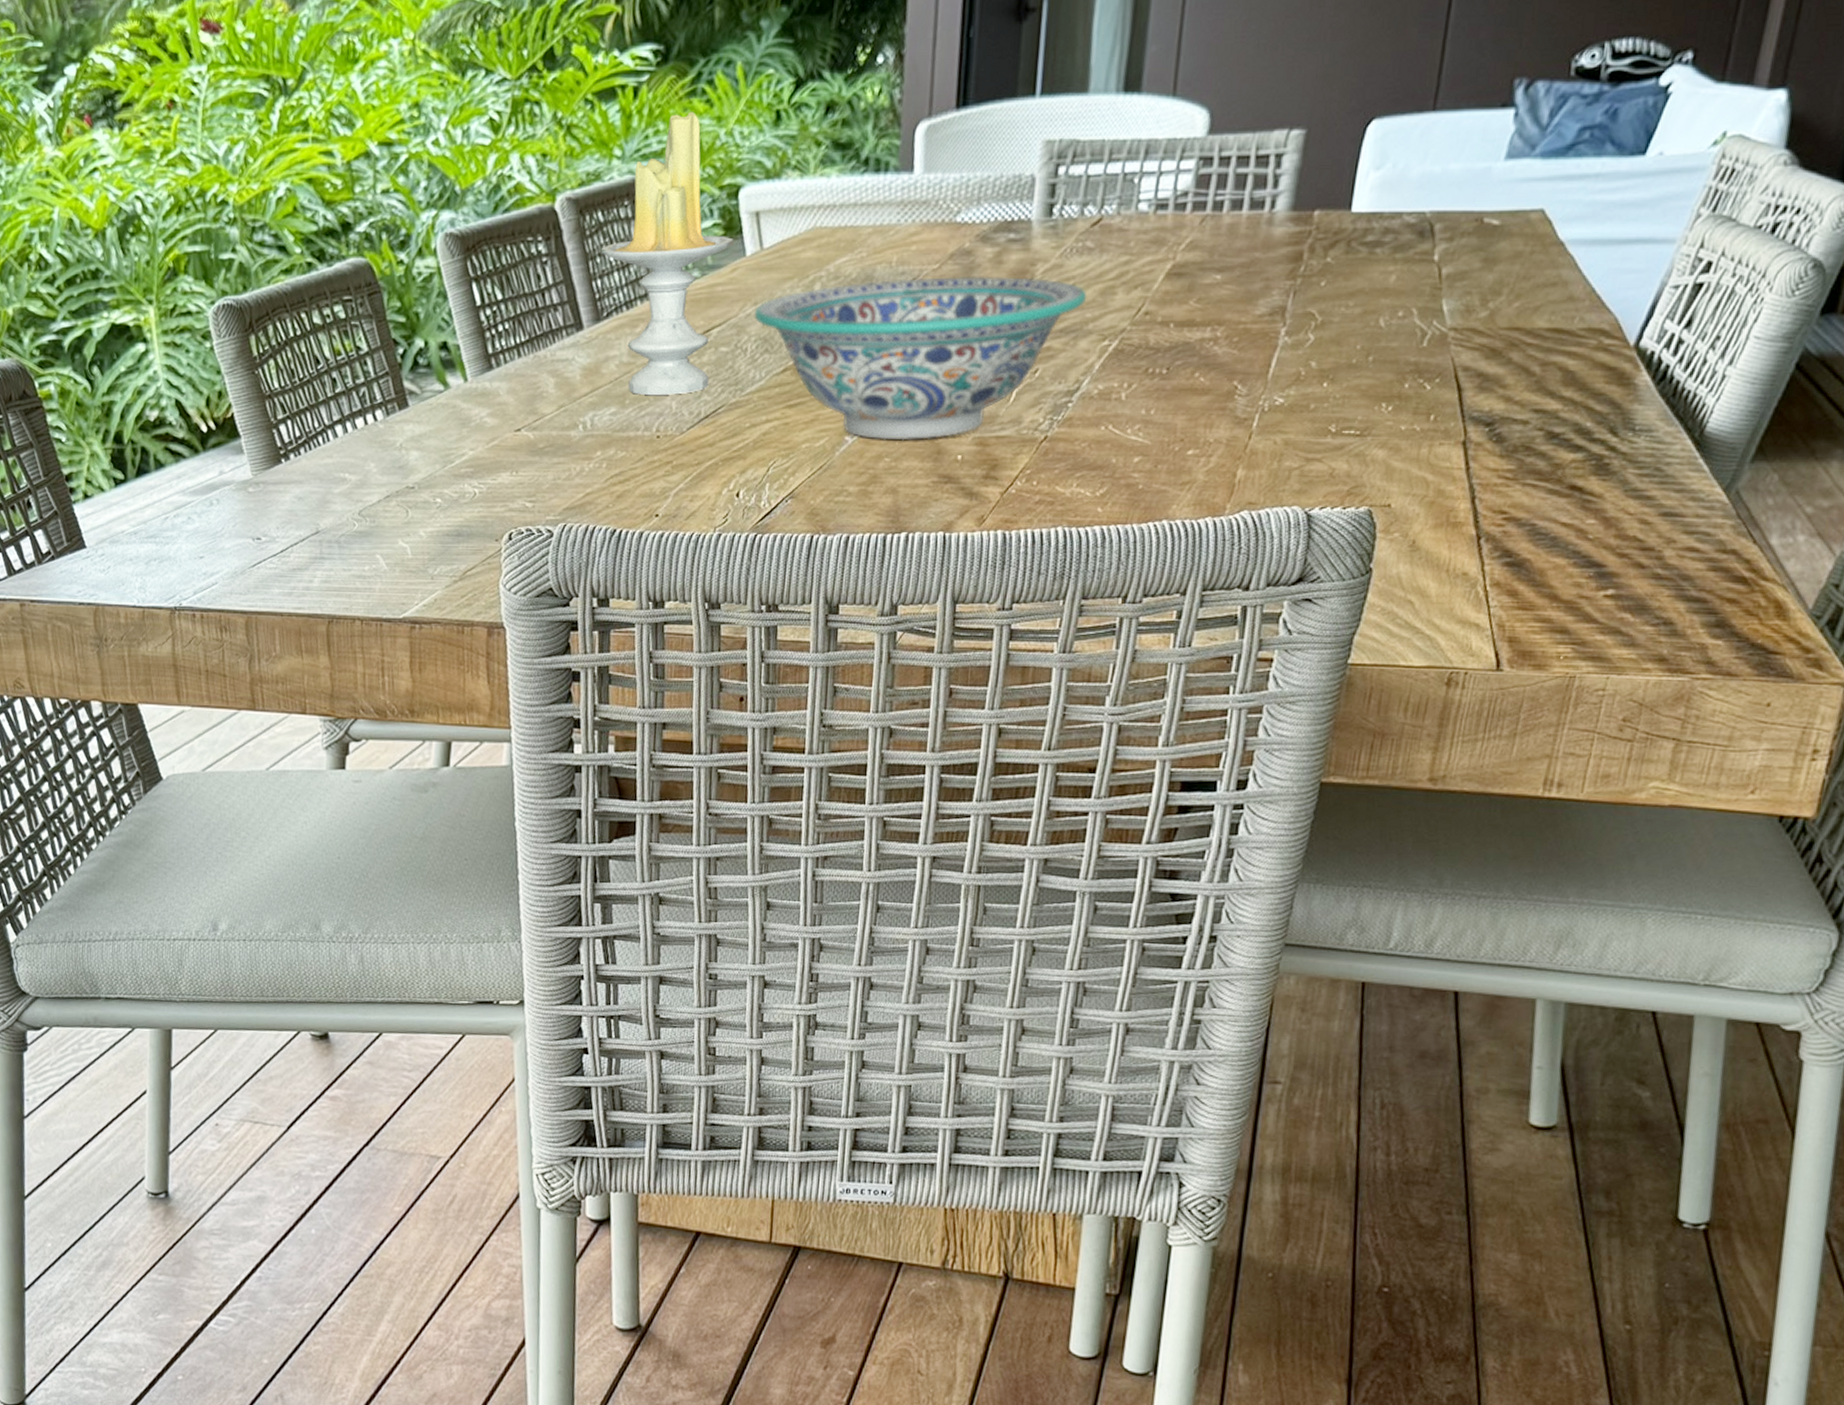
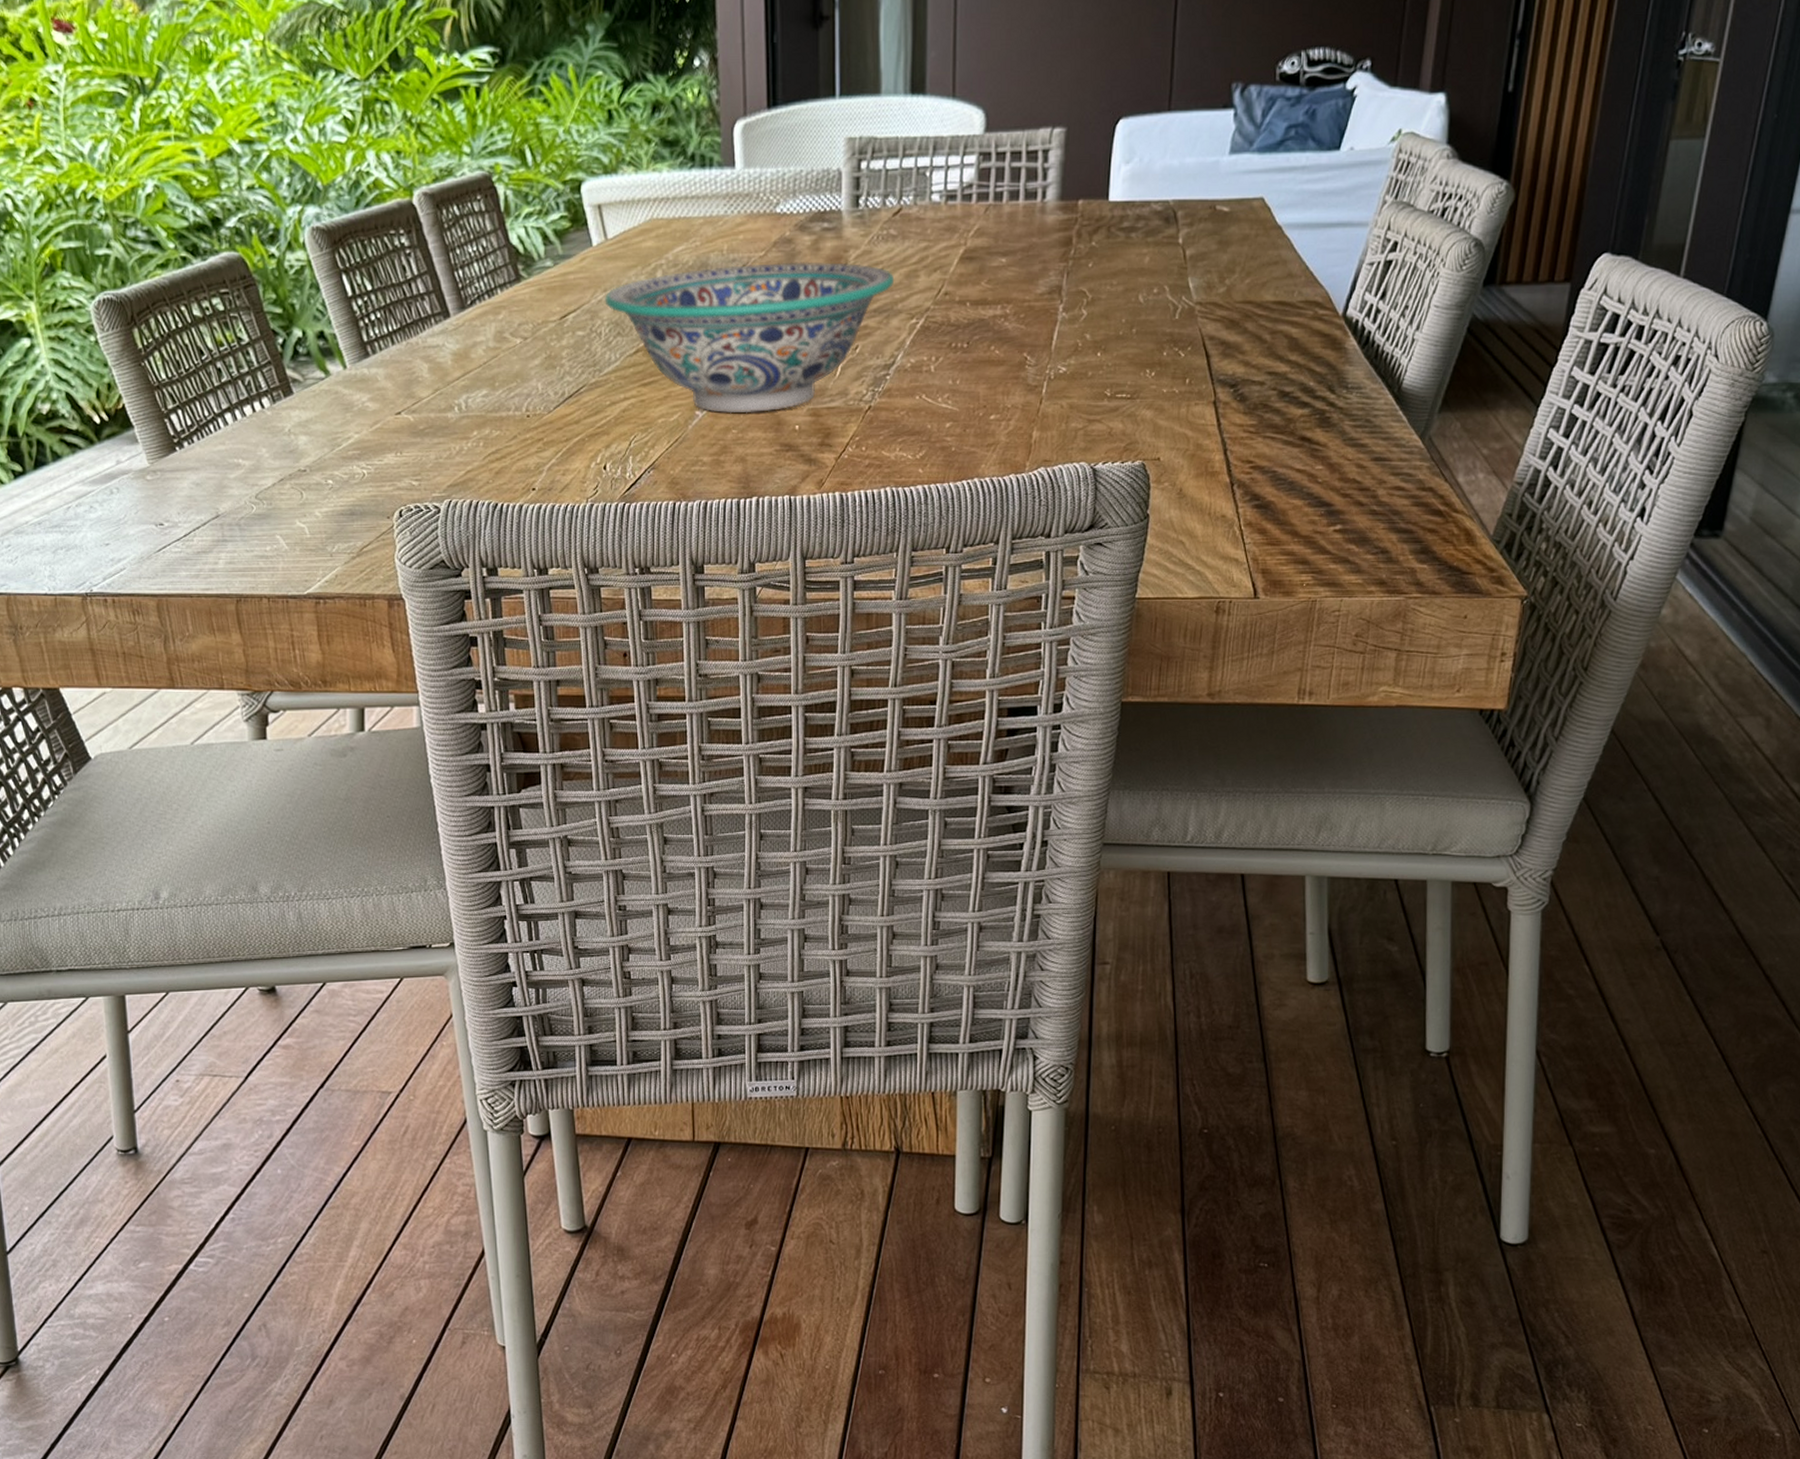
candle: present [600,111,734,396] -> none [459,110,580,378]

